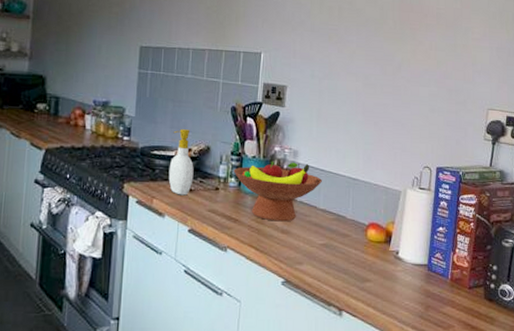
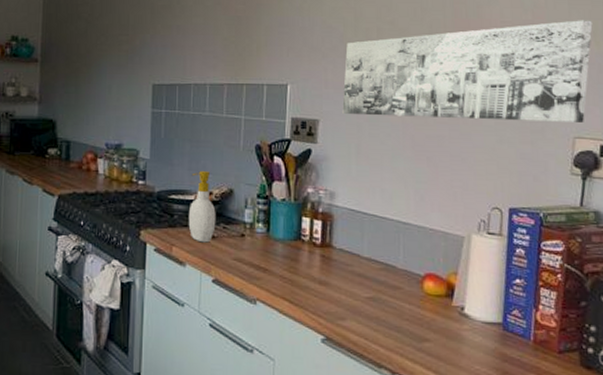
fruit bowl: present [234,161,322,222] -> none [261,204,365,272]
wall art: none [307,11,505,97] -> present [342,20,593,122]

